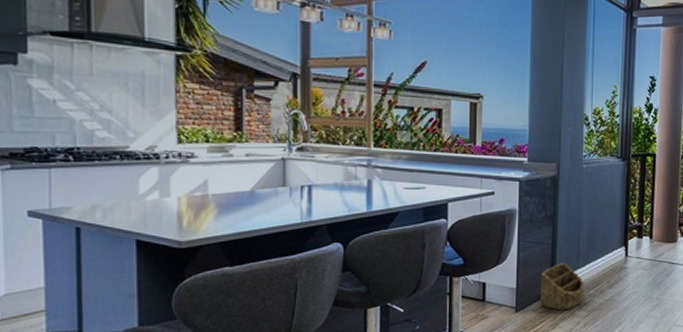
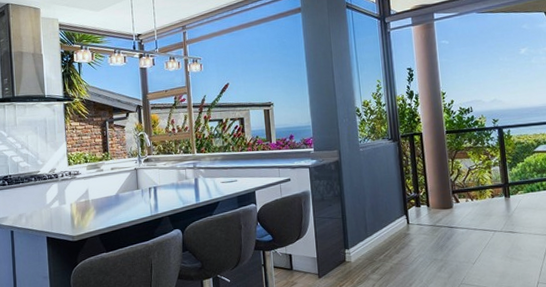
basket: present [540,263,585,311] -> none [336,233,376,275]

